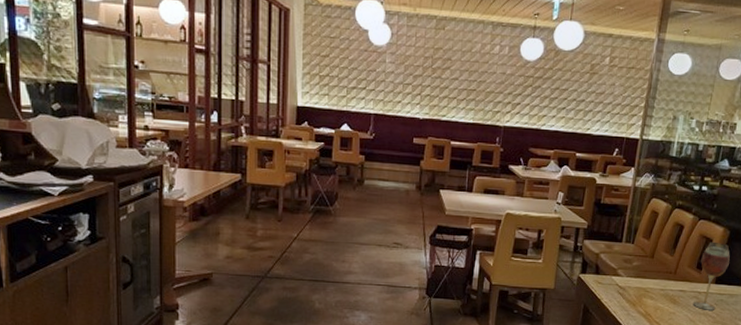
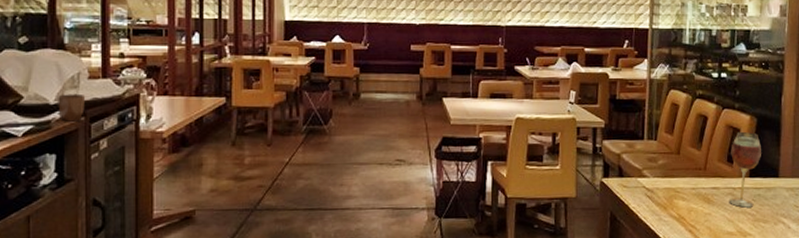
cup: none [89,160,115,186] -> present [58,93,86,122]

